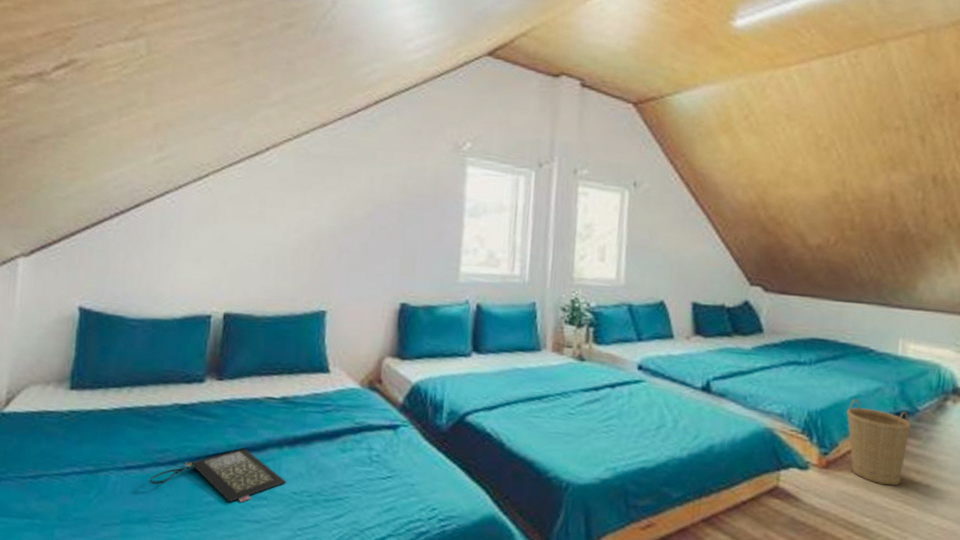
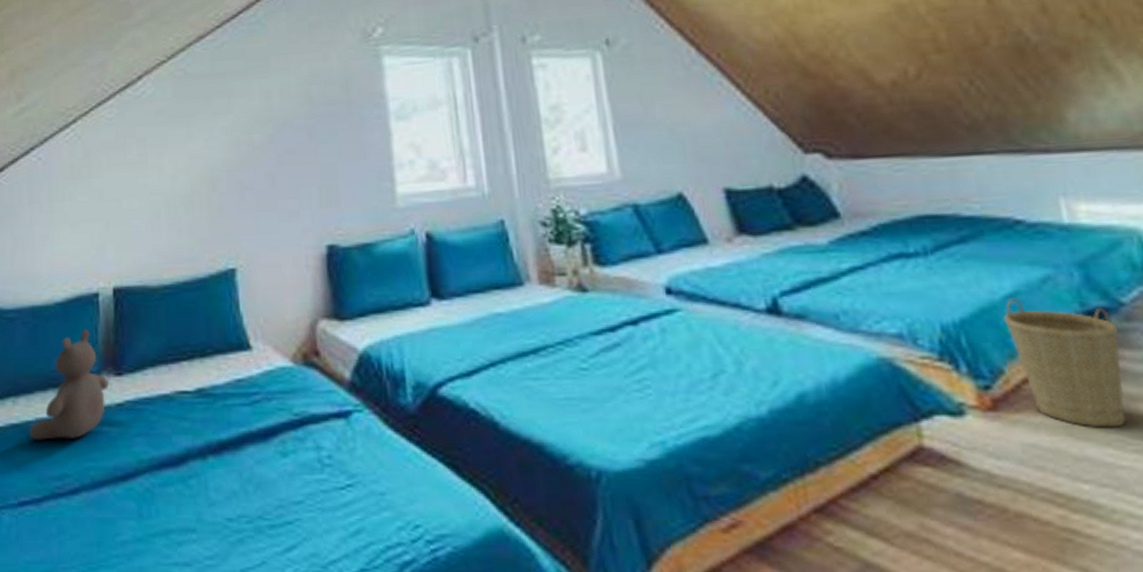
bear: none [140,342,211,424] -> present [29,329,109,440]
clutch bag: present [149,447,287,503] -> none [49,463,218,540]

